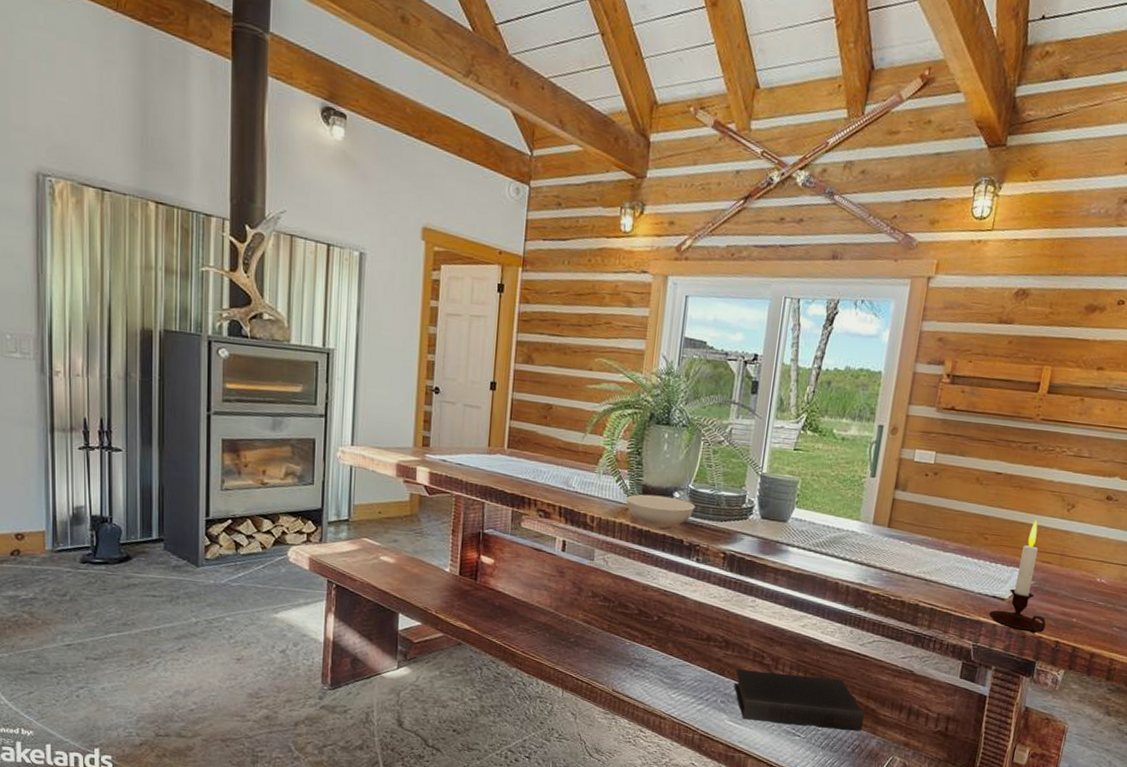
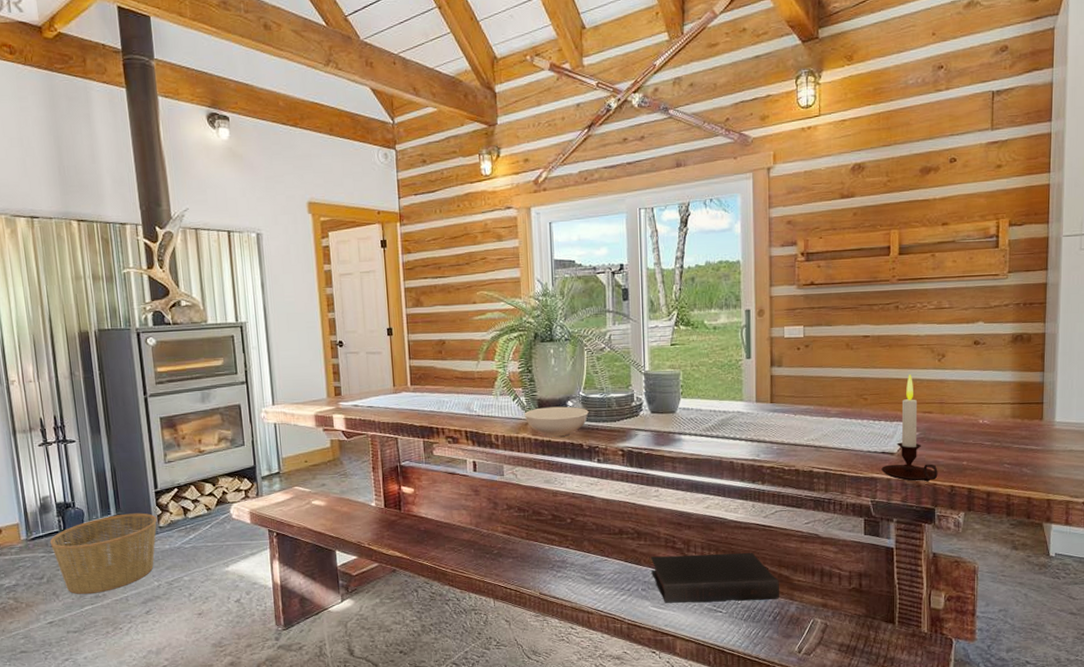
basket: none [78,538,203,621] -> present [50,513,157,594]

